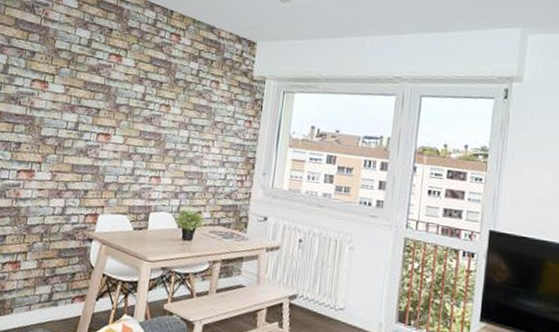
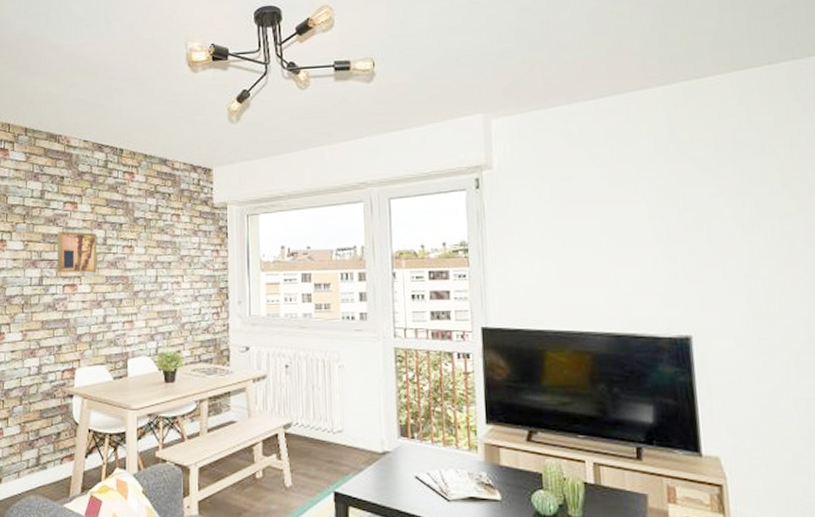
wall art: none [94,80,137,126] -> present [57,231,98,273]

